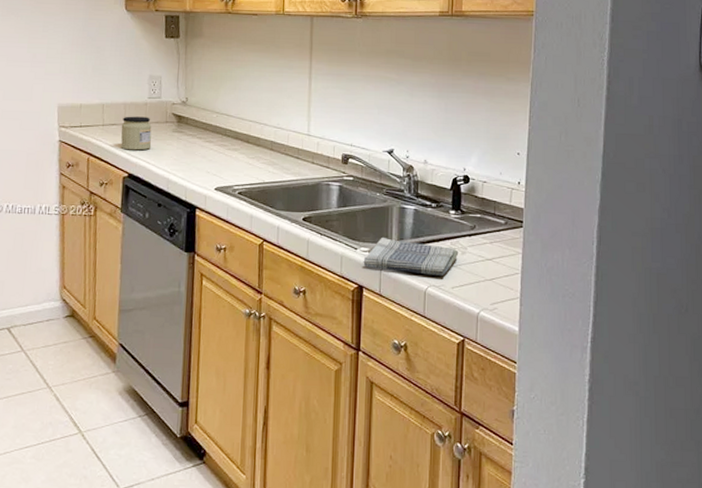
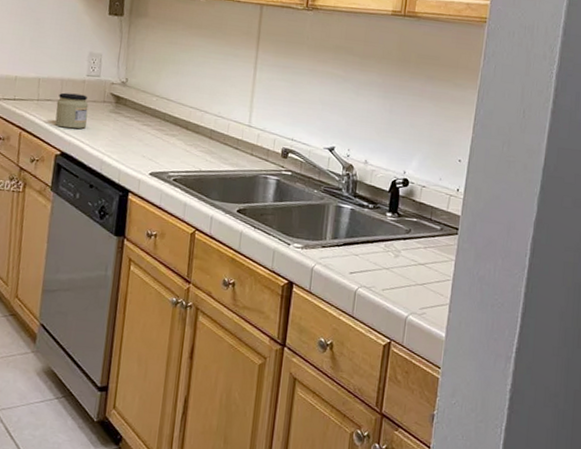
dish towel: present [363,238,459,275] -> none [295,235,392,277]

